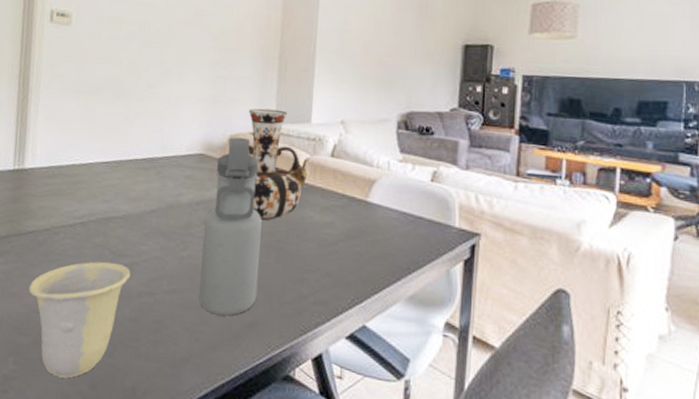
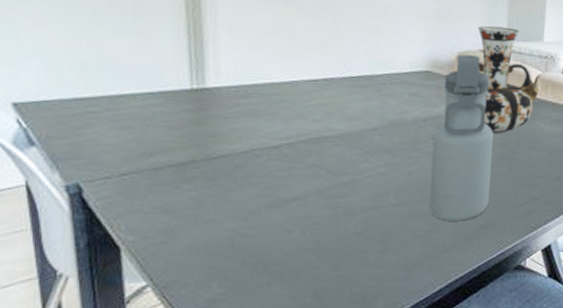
cup: present [28,261,131,378] -> none [228,181,353,294]

